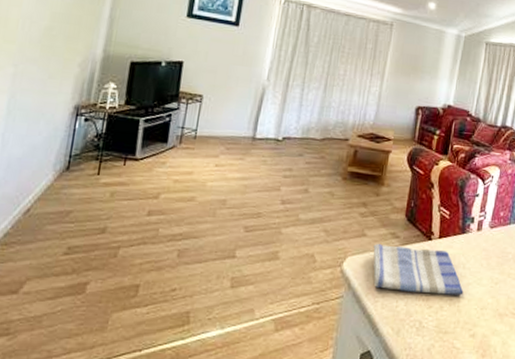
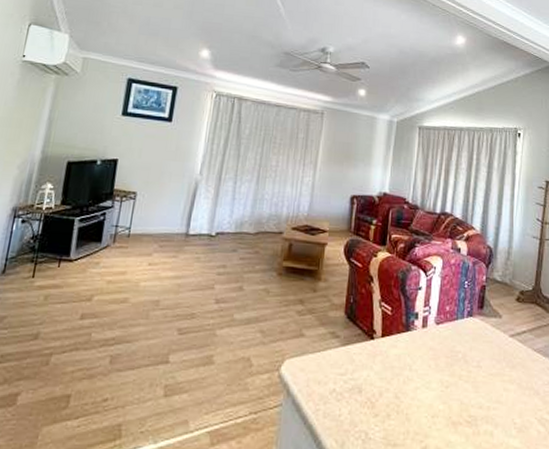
dish towel: present [373,243,464,295] -> none [312,344,412,401]

